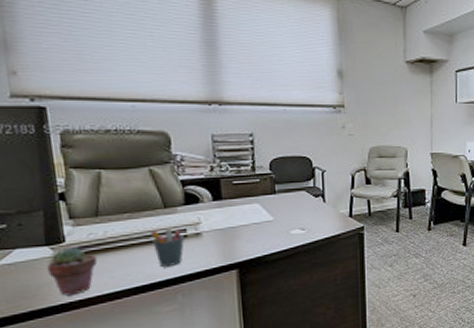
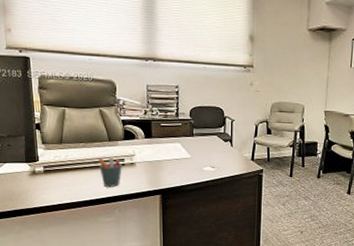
potted succulent: present [47,248,97,296] -> none [26,166,60,202]

